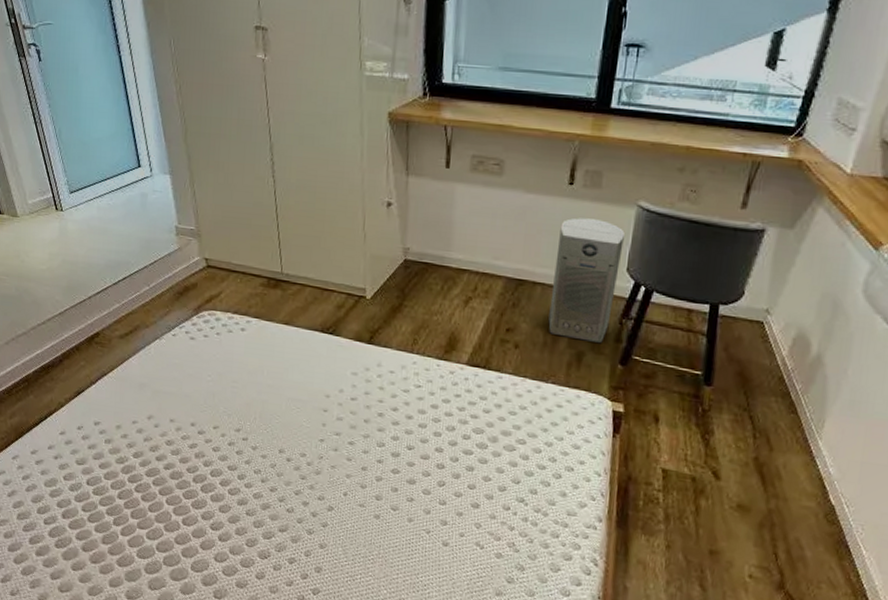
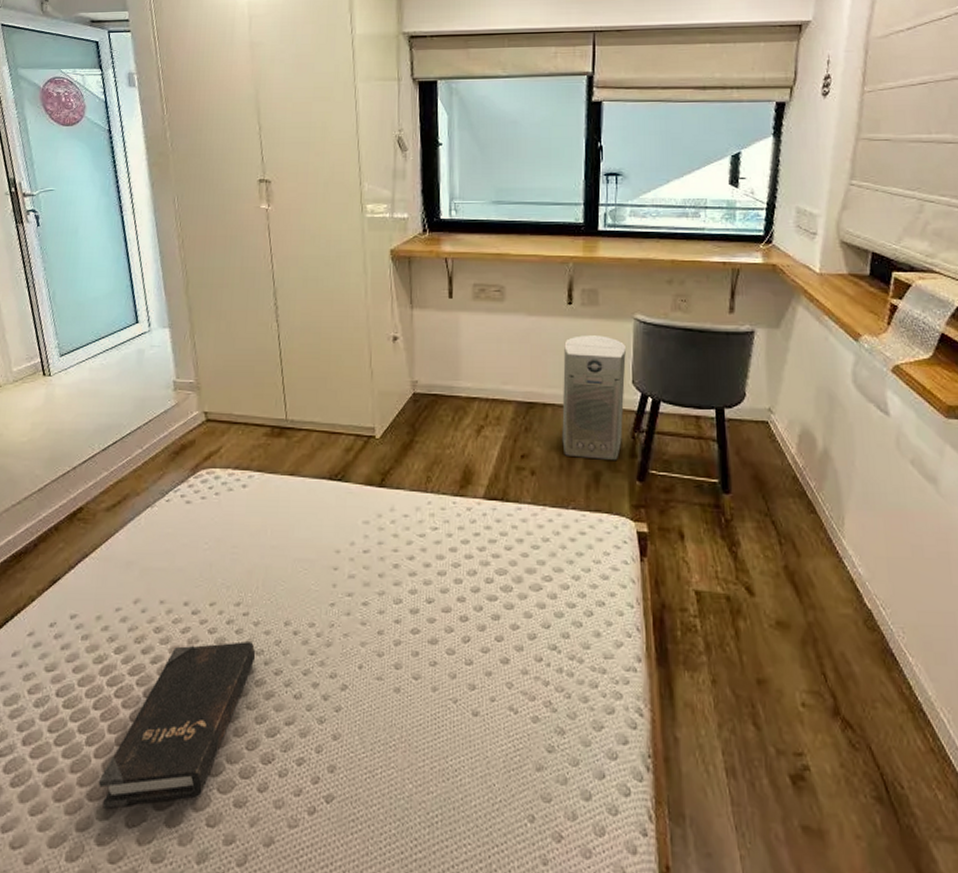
hardback book: none [125,458,254,575] -> present [98,641,256,809]

